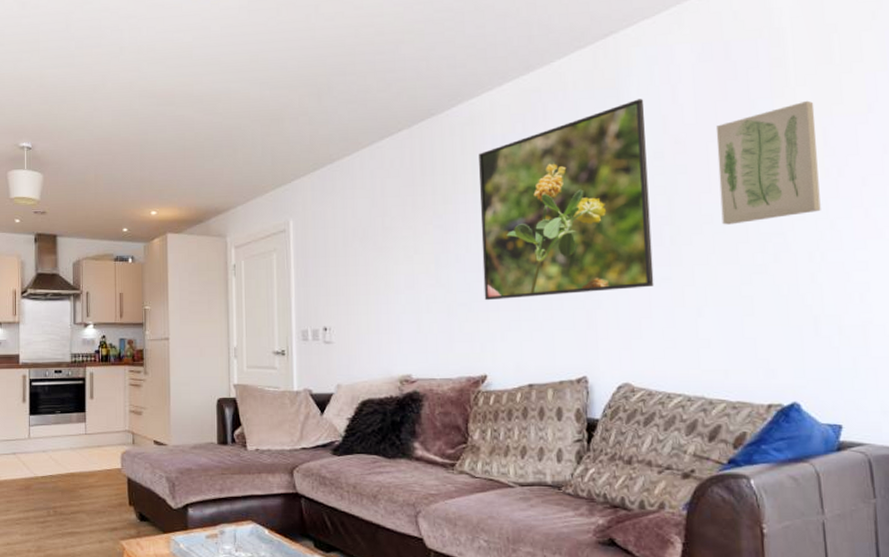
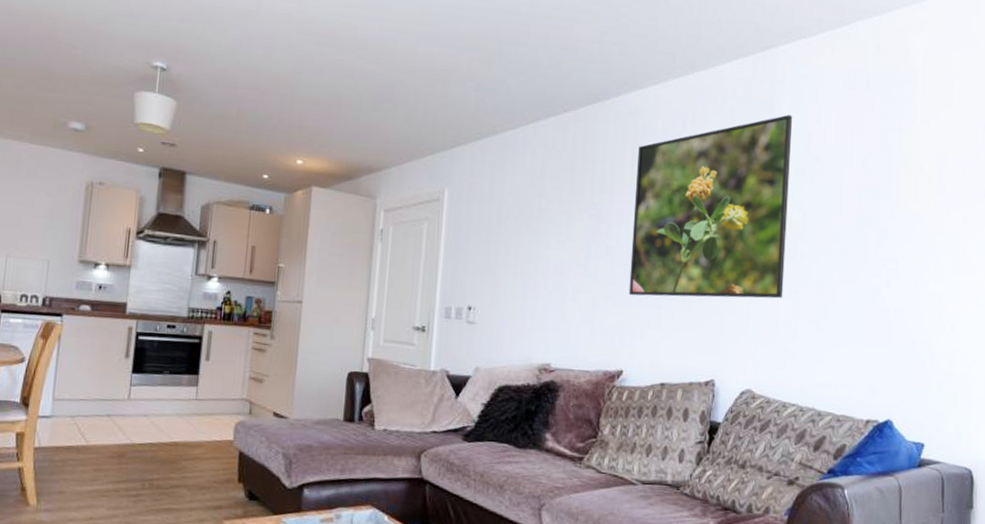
wall art: present [716,100,821,225] -> none [847,139,934,247]

